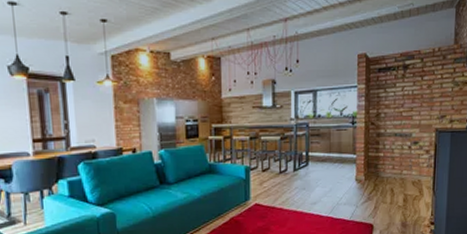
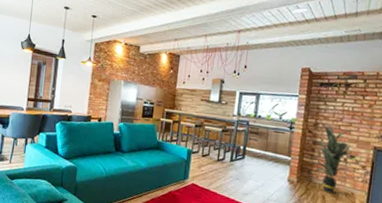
indoor plant: none [369,111,419,185] -> present [306,122,358,194]

